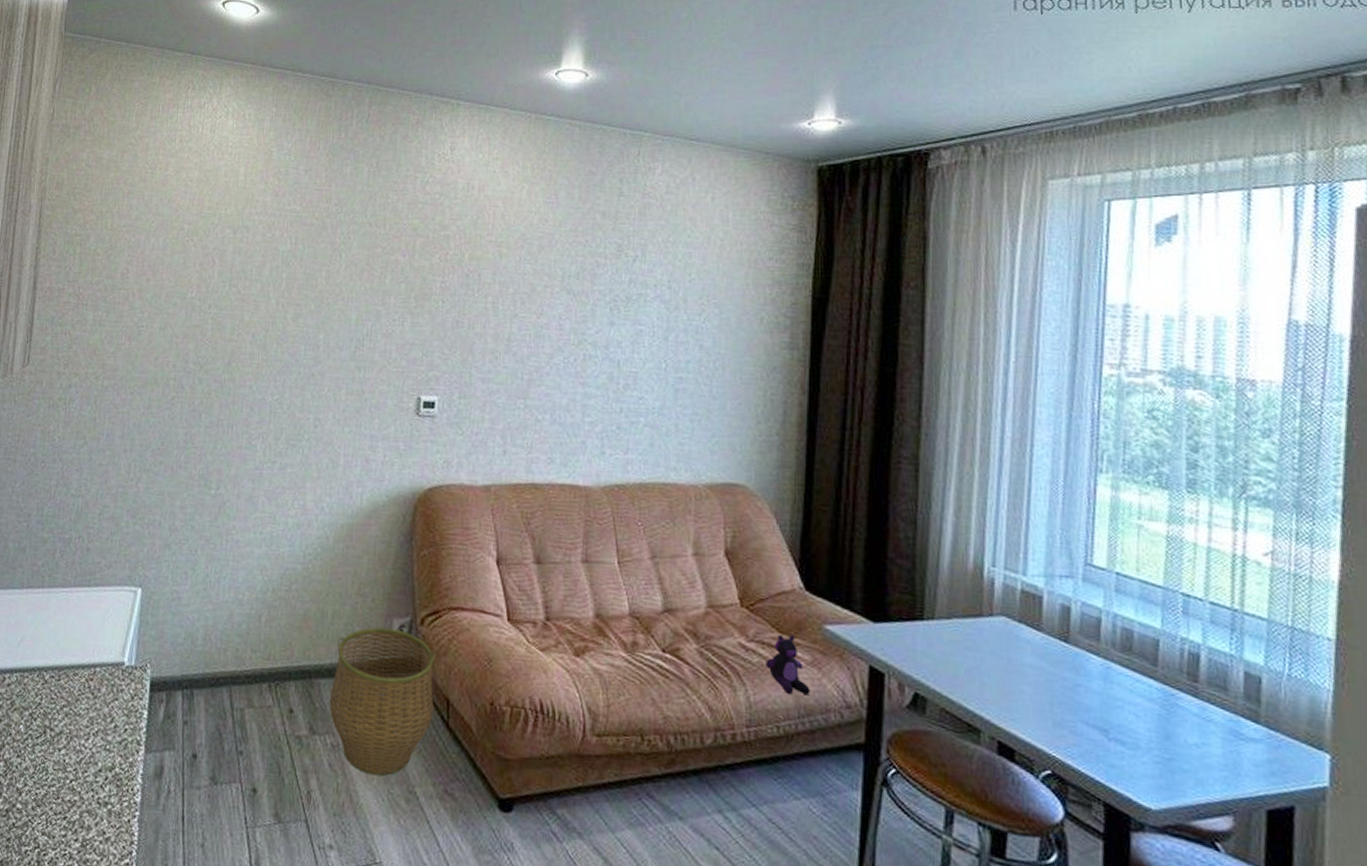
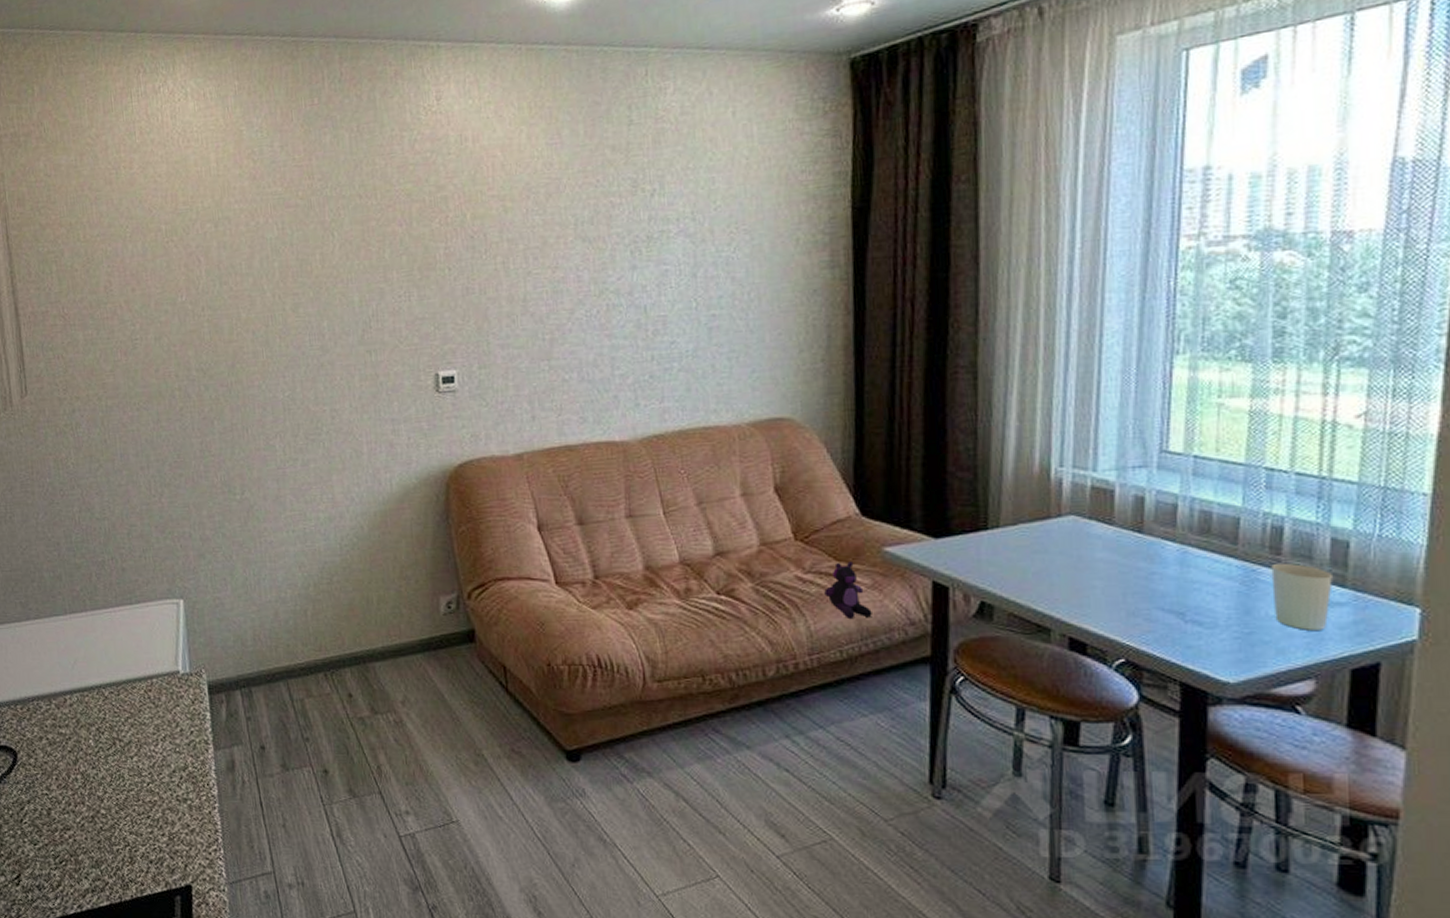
basket: present [329,627,436,776] -> none [386,606,491,744]
cup: none [1189,690,1247,765] -> present [1271,562,1333,630]

